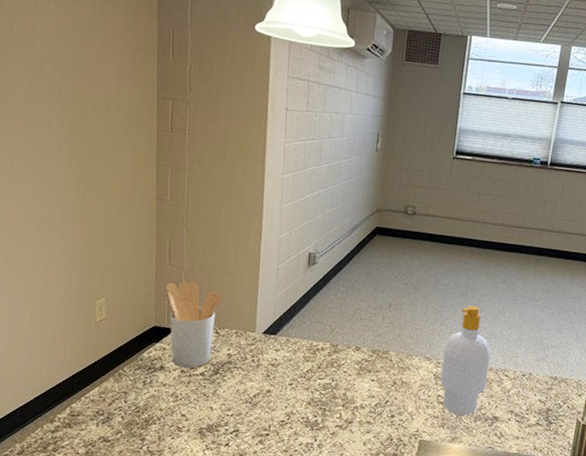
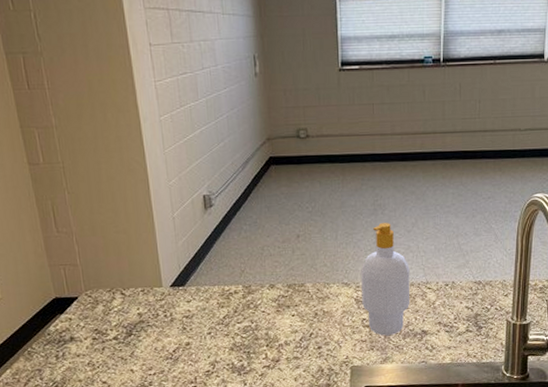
utensil holder: present [165,281,222,369] -> none [58,245,121,336]

